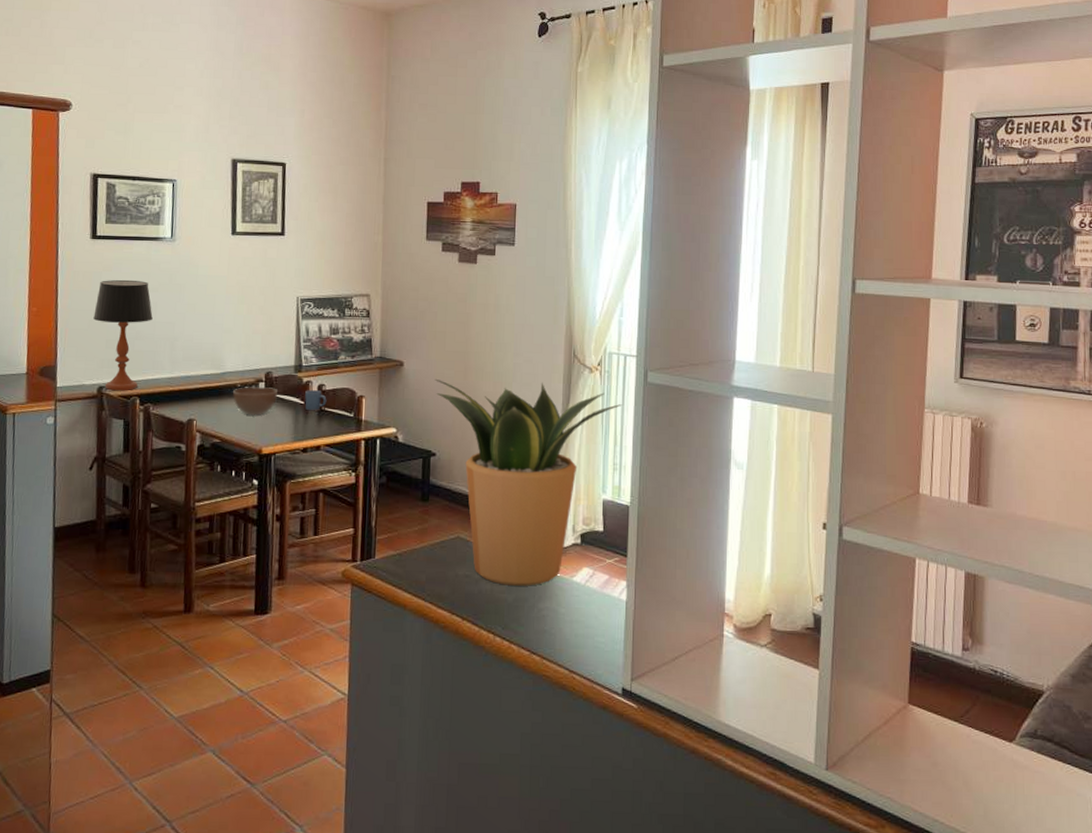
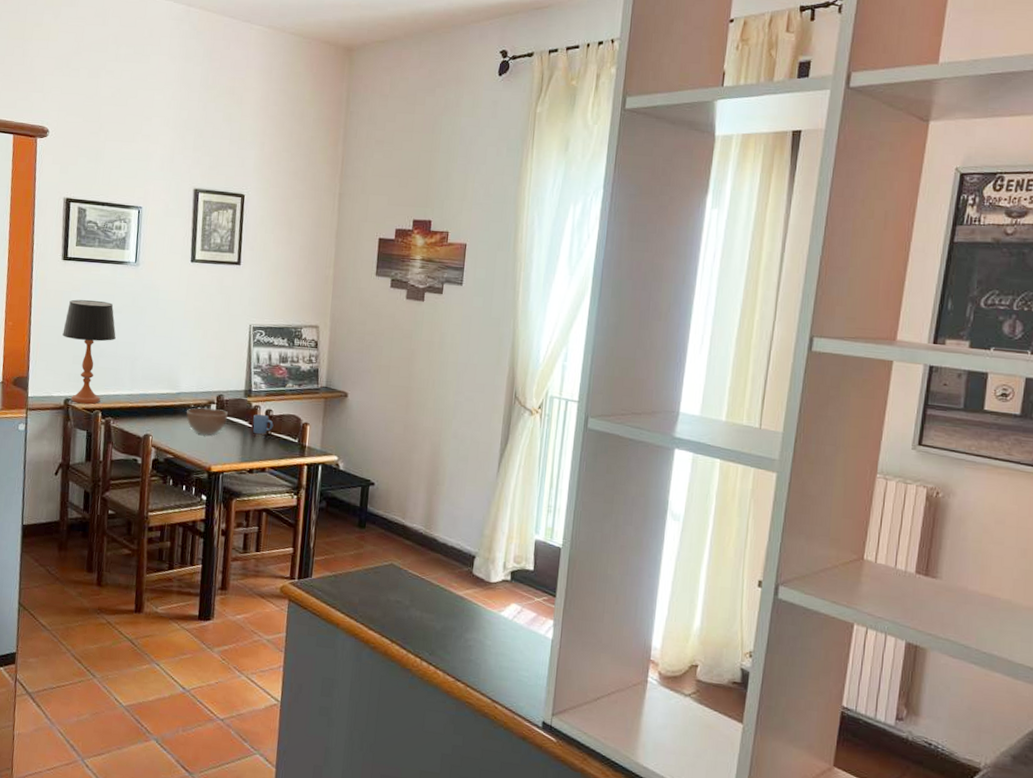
potted plant: present [434,378,622,586] -> none [377,411,561,617]

